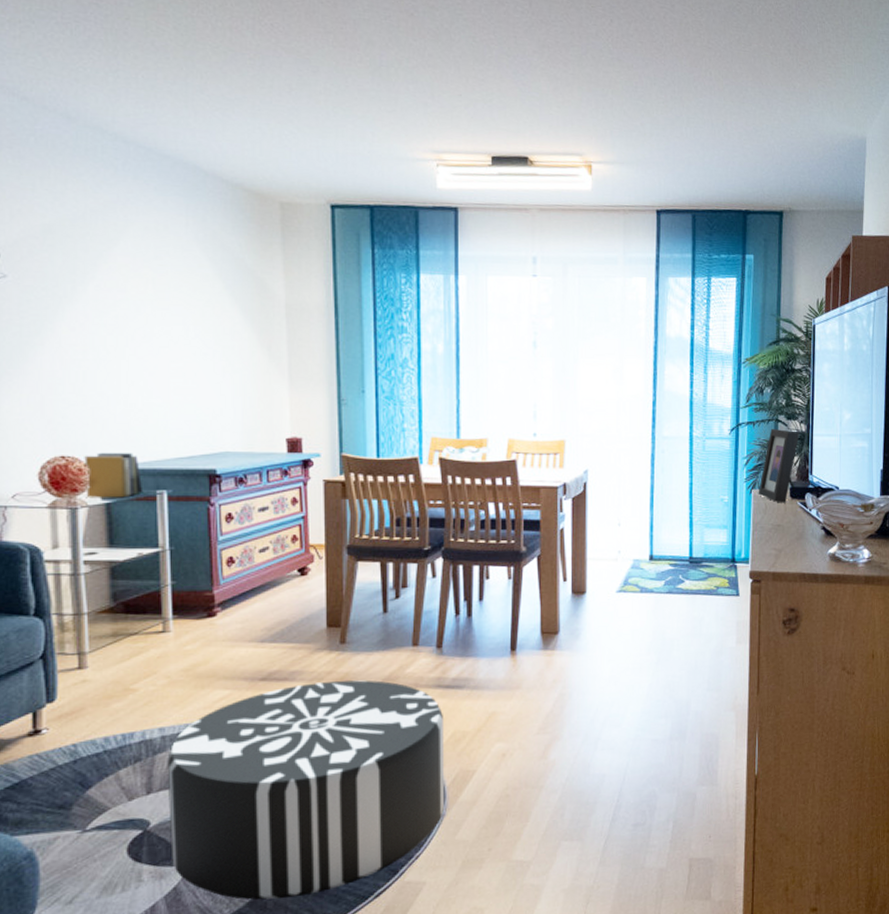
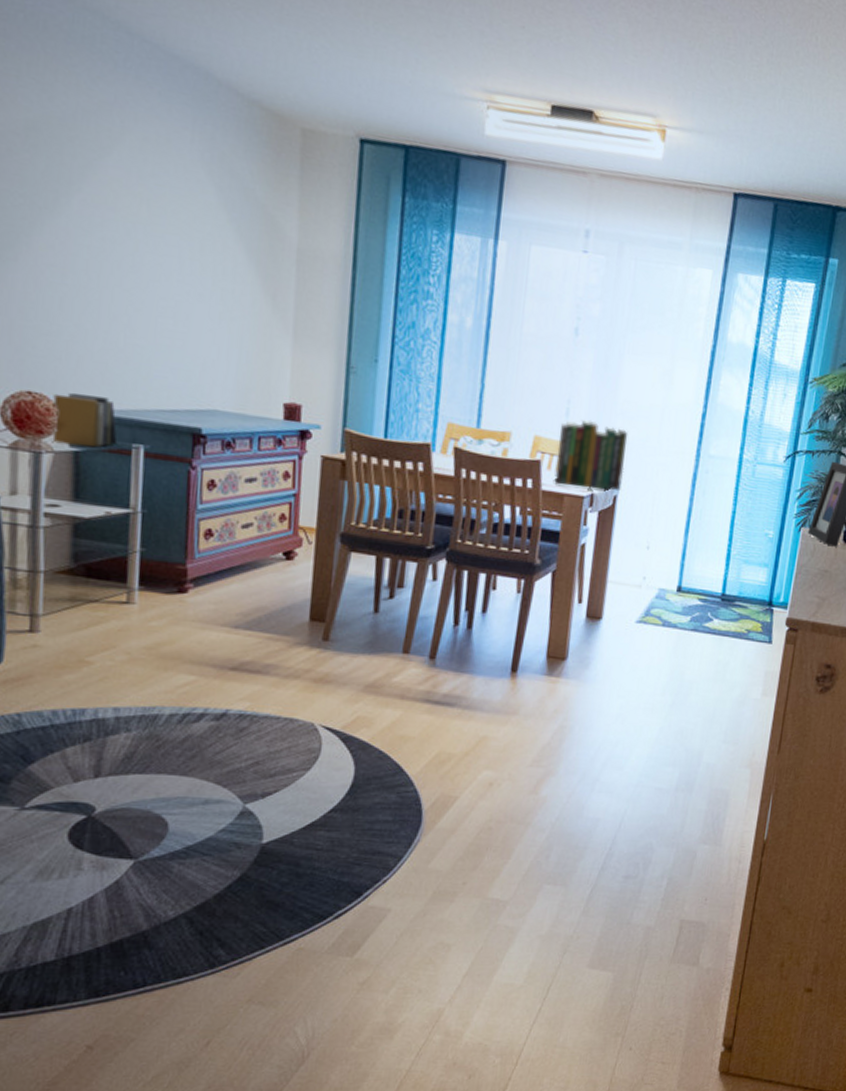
pouf: present [167,680,445,900] -> none [115,679,429,908]
books: none [530,419,591,479] -> present [554,420,628,491]

